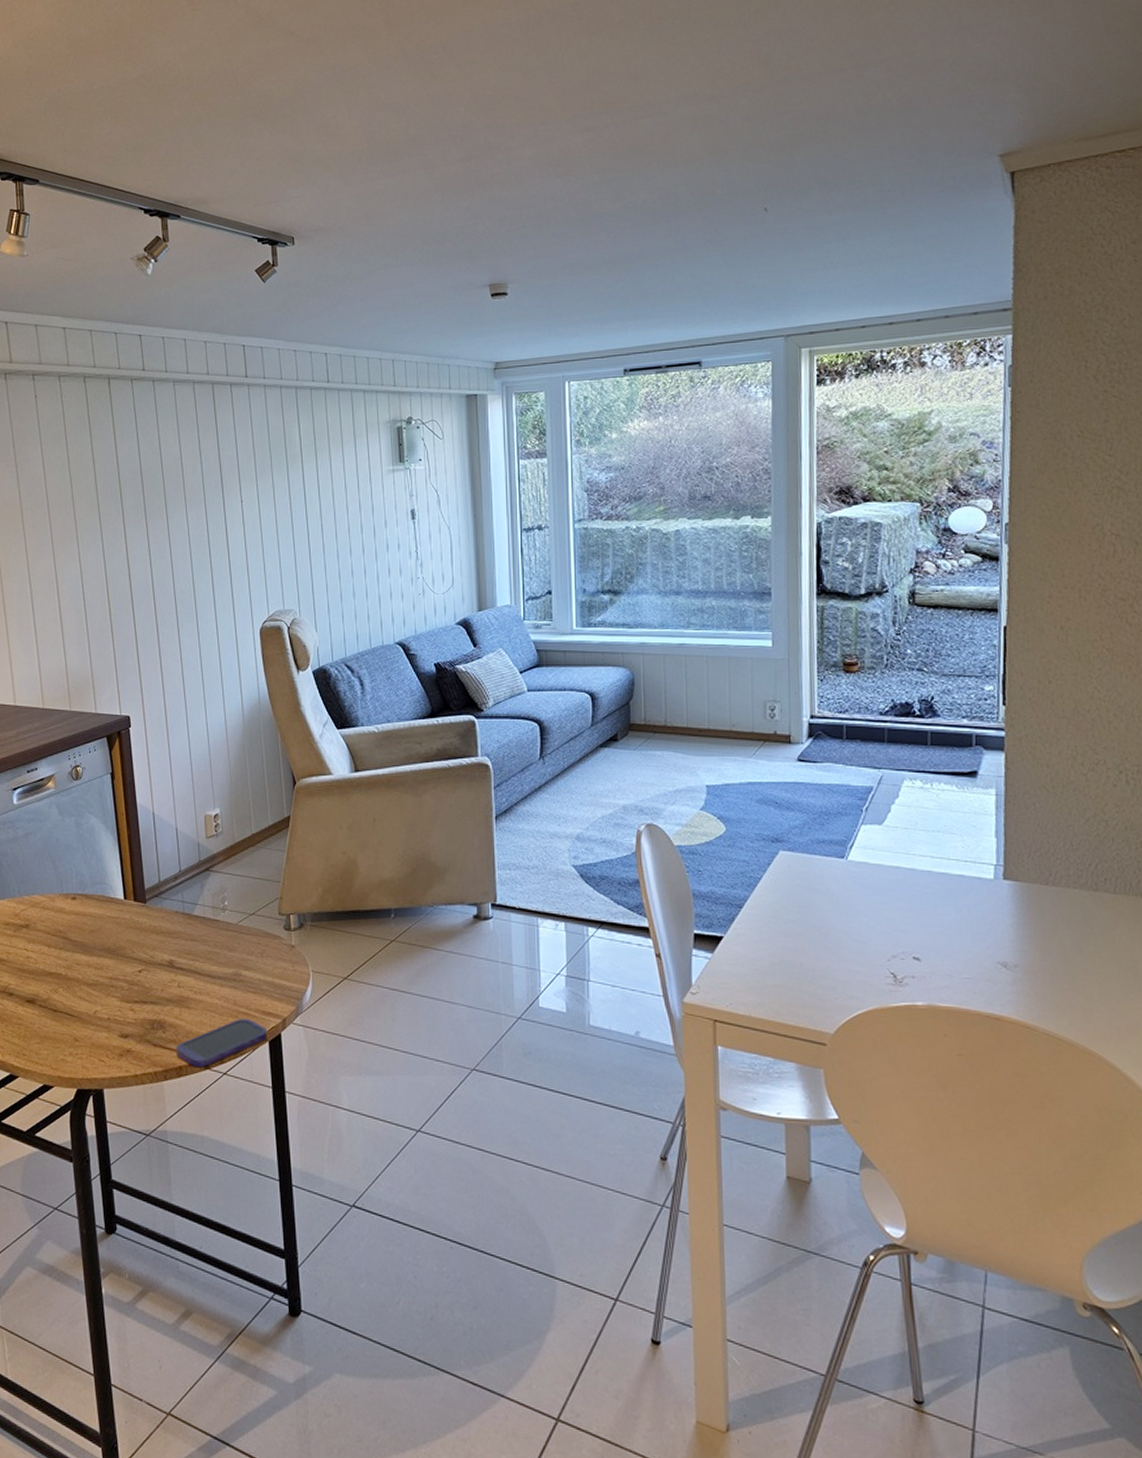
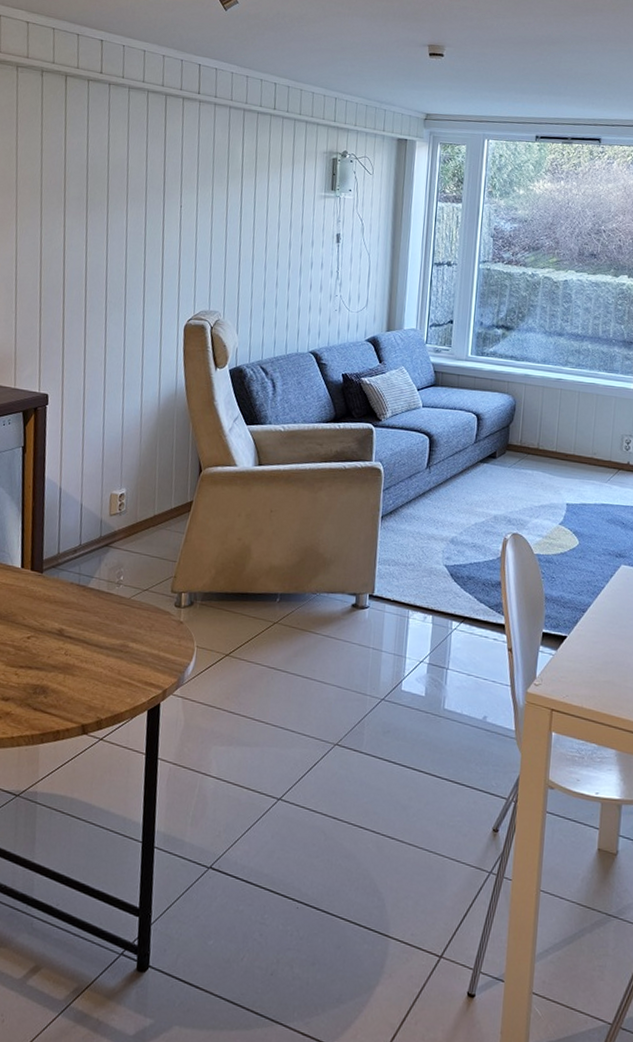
mobile phone: present [175,1018,268,1068] -> none [55,687,148,733]

